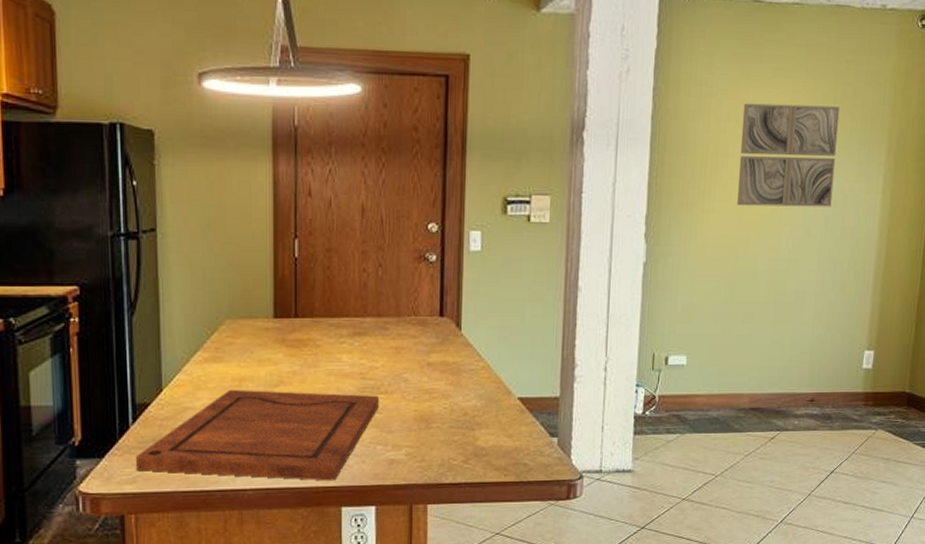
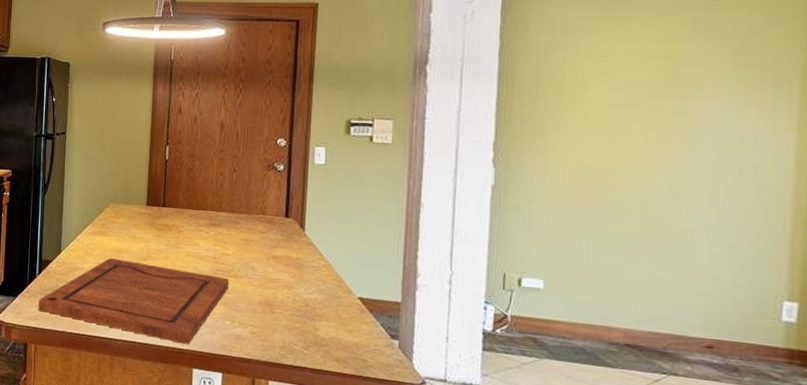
wall art: present [737,103,840,207] -> none [601,40,731,144]

